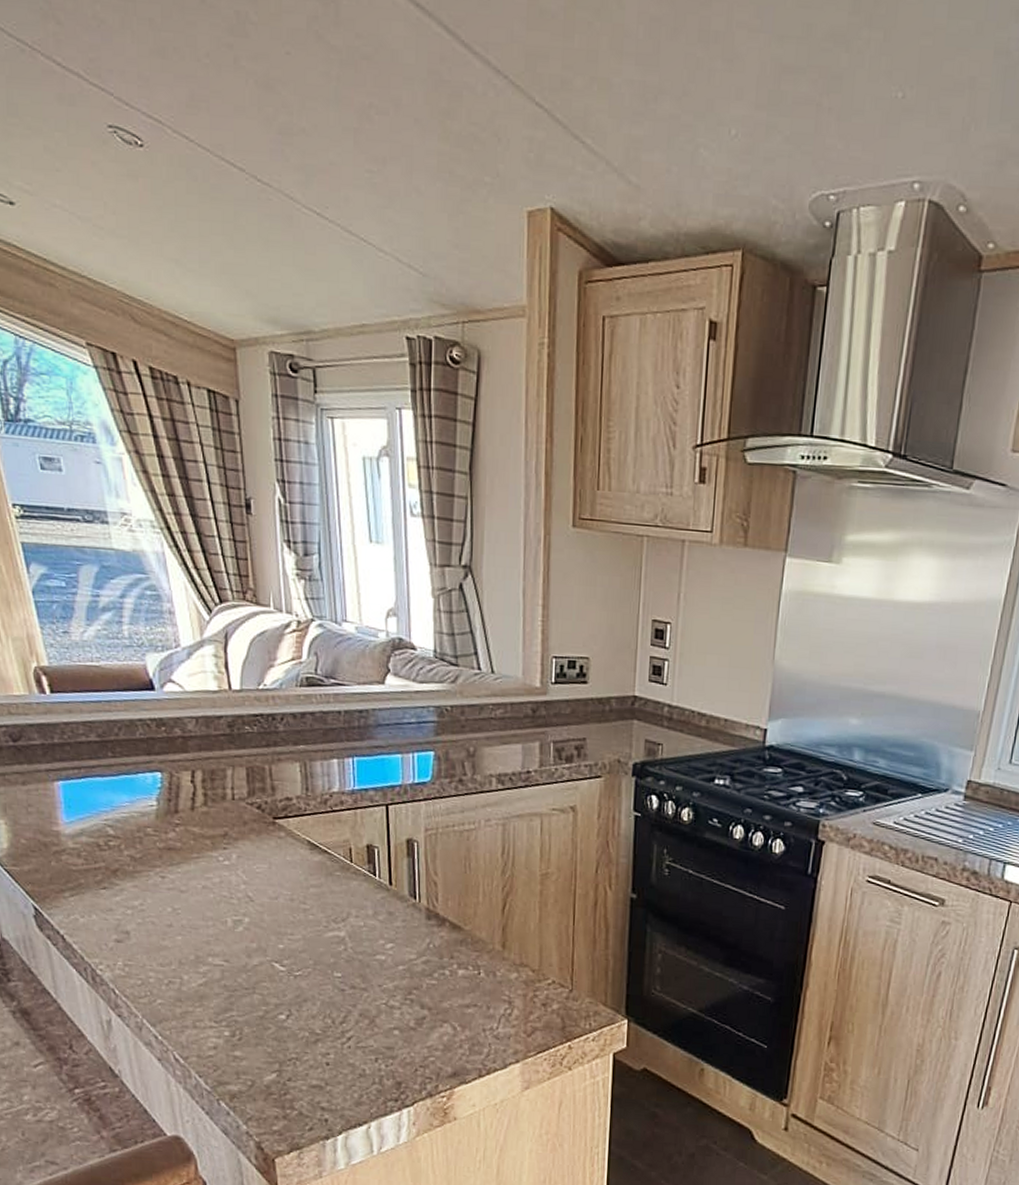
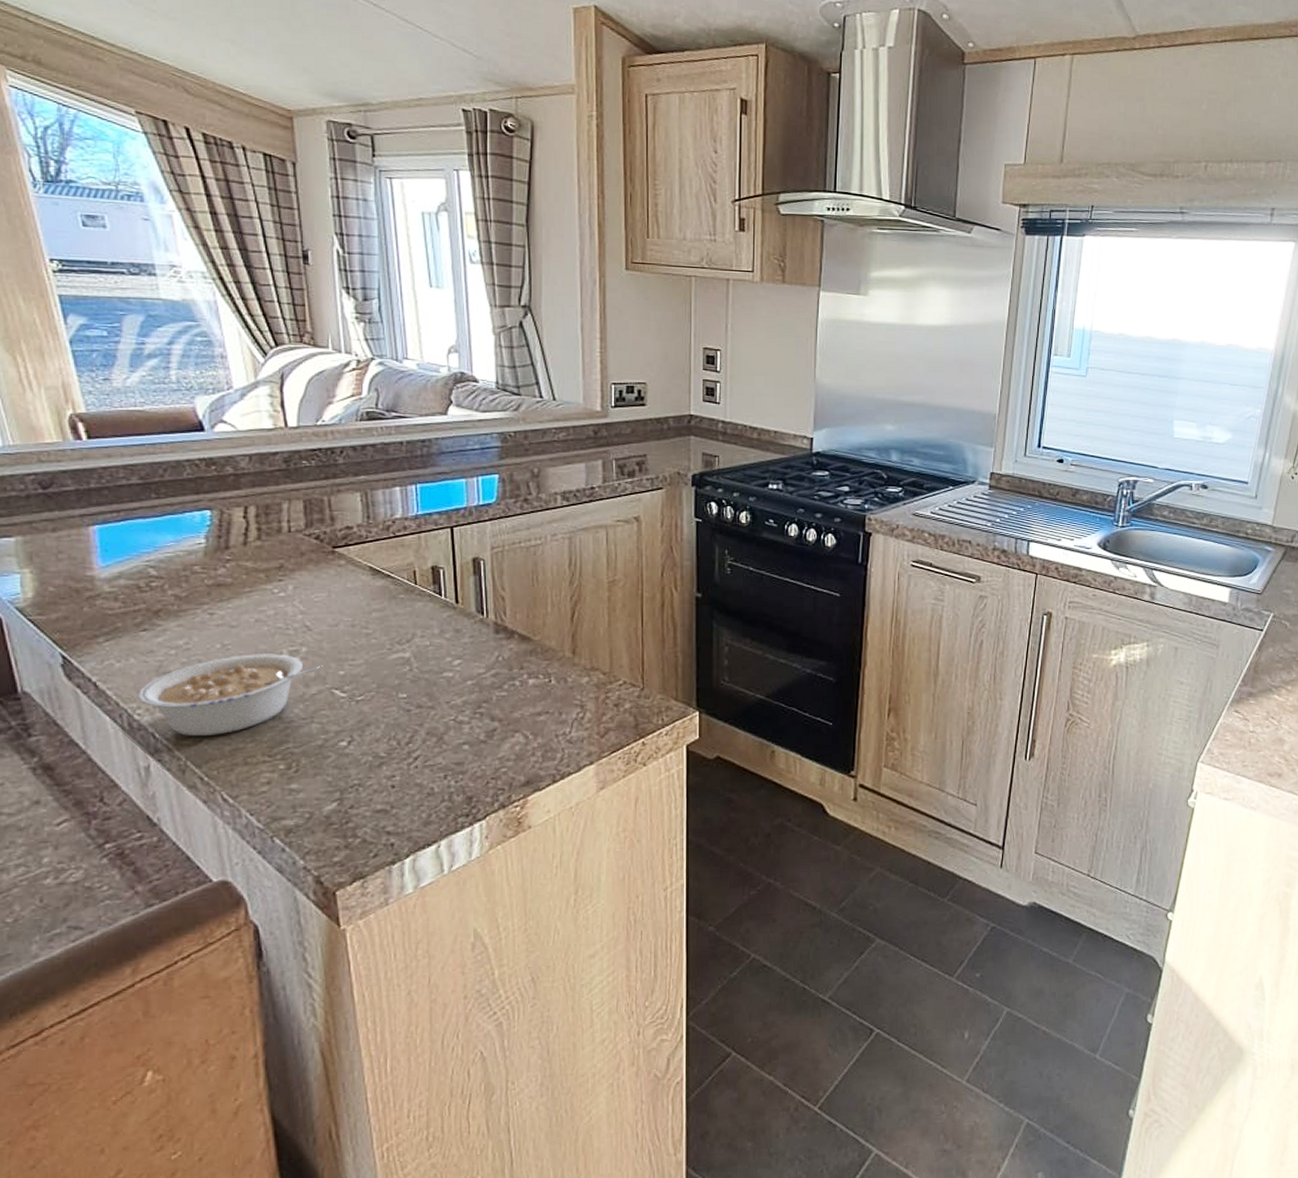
legume: none [100,920,264,997] -> present [138,654,323,736]

